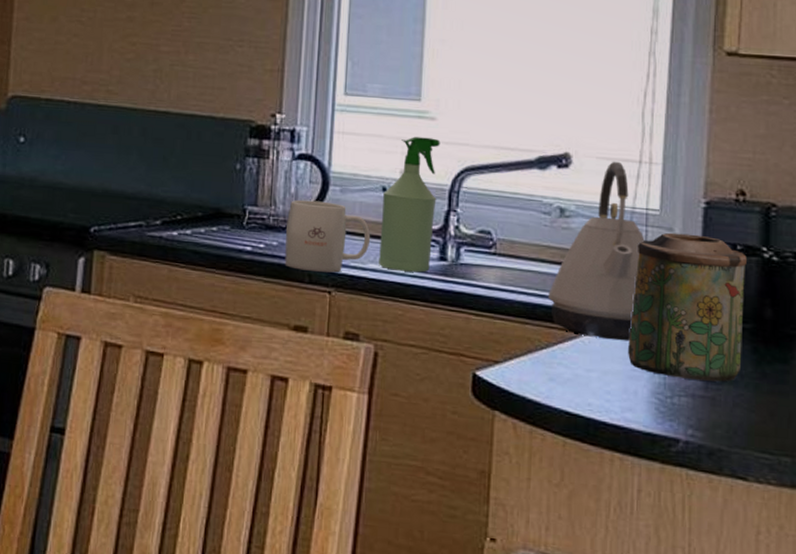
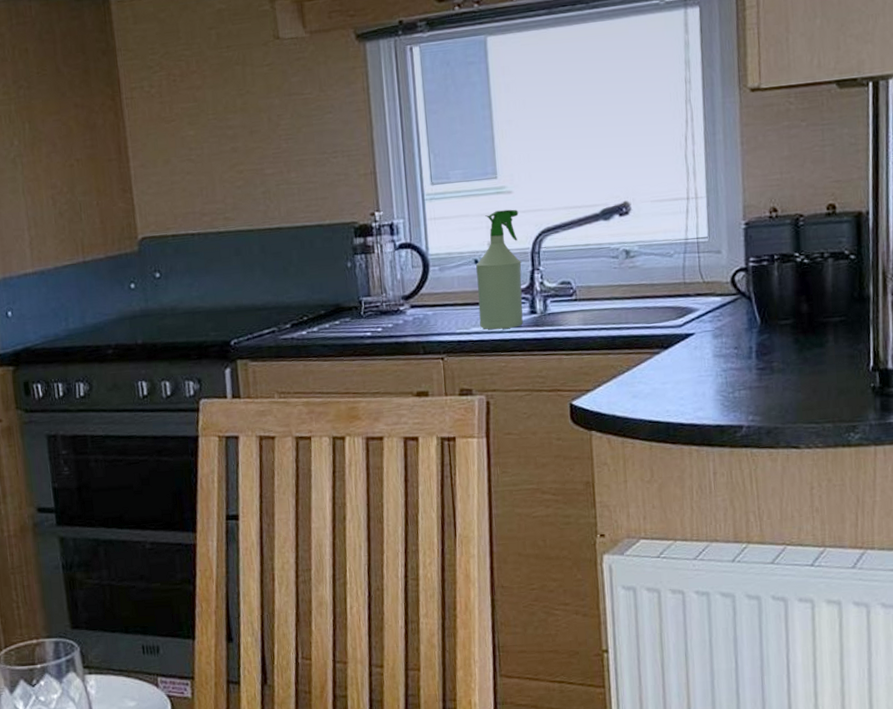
mug: present [285,199,371,274] -> none [397,281,471,345]
kettle: present [548,161,645,341] -> none [624,201,699,355]
canister: present [628,232,747,382] -> none [692,252,786,376]

